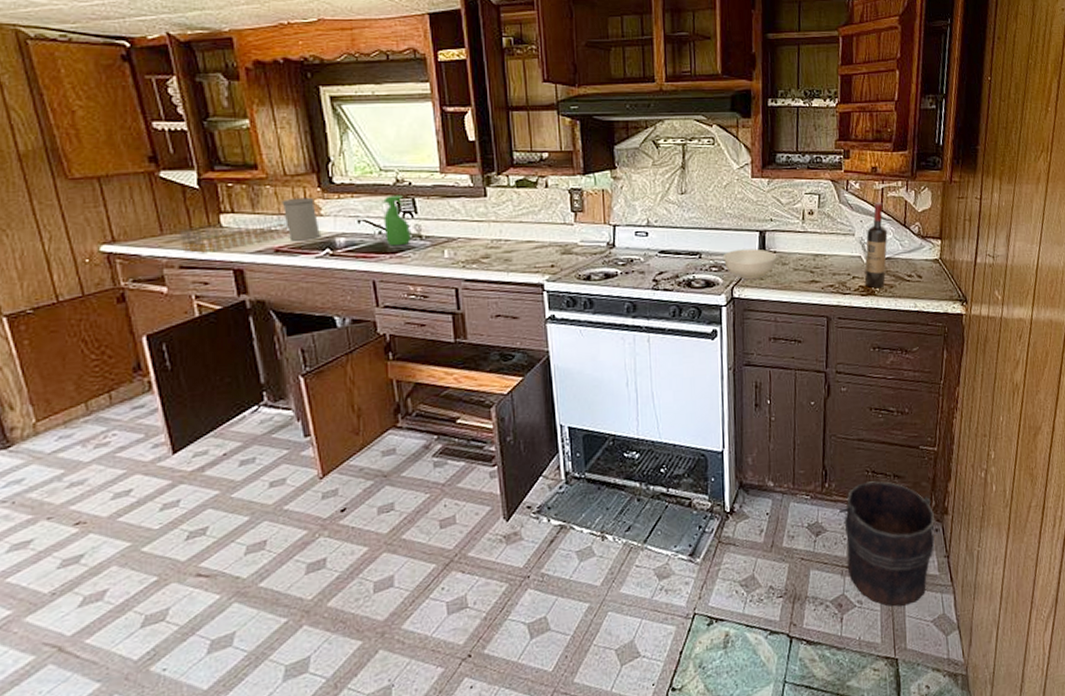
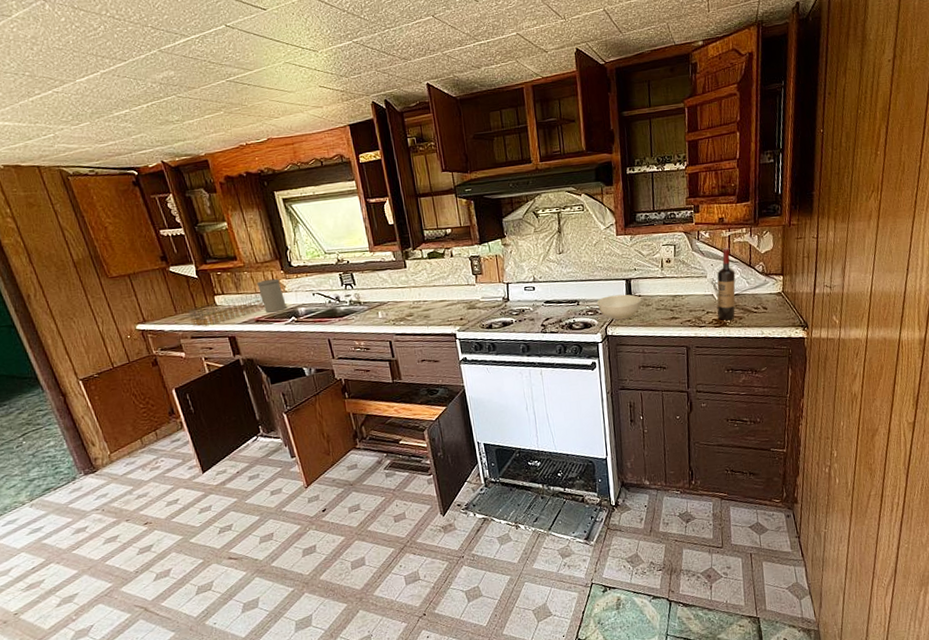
spray bottle: present [383,194,410,246] -> none [329,271,353,312]
bucket: present [839,481,935,607] -> none [704,478,787,577]

